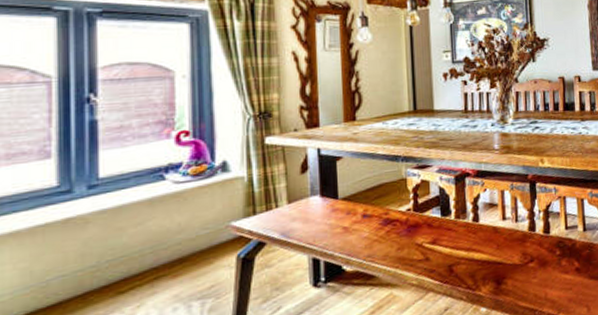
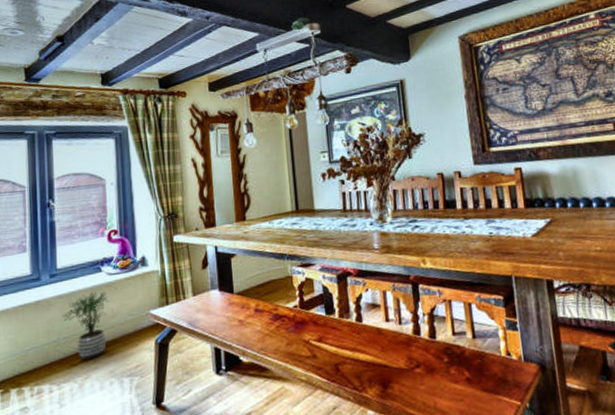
potted plant: none [104,202,177,286] -> present [61,291,111,360]

